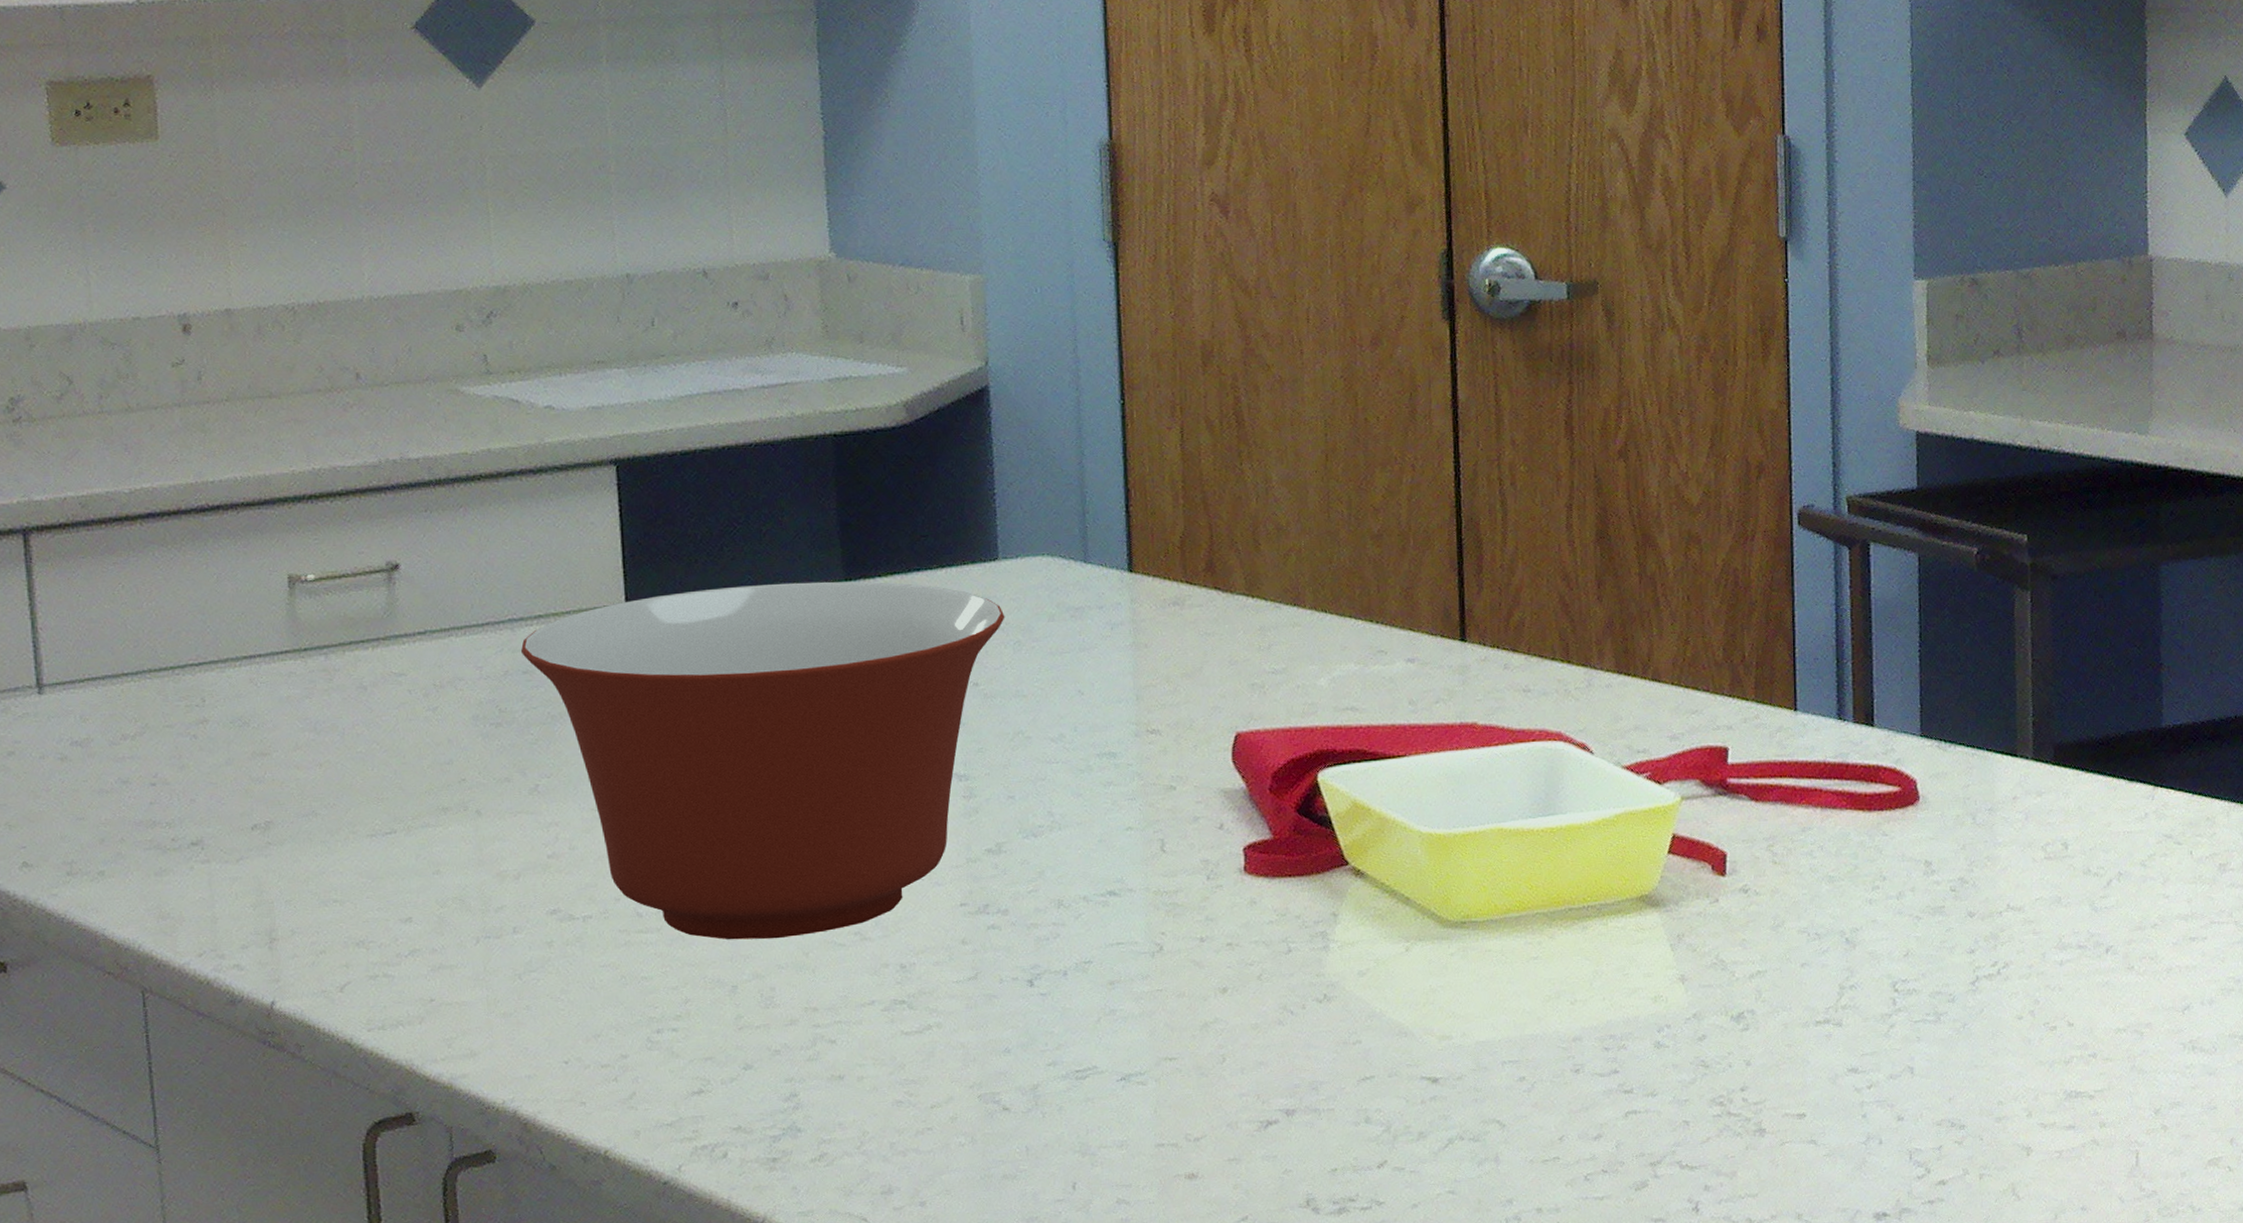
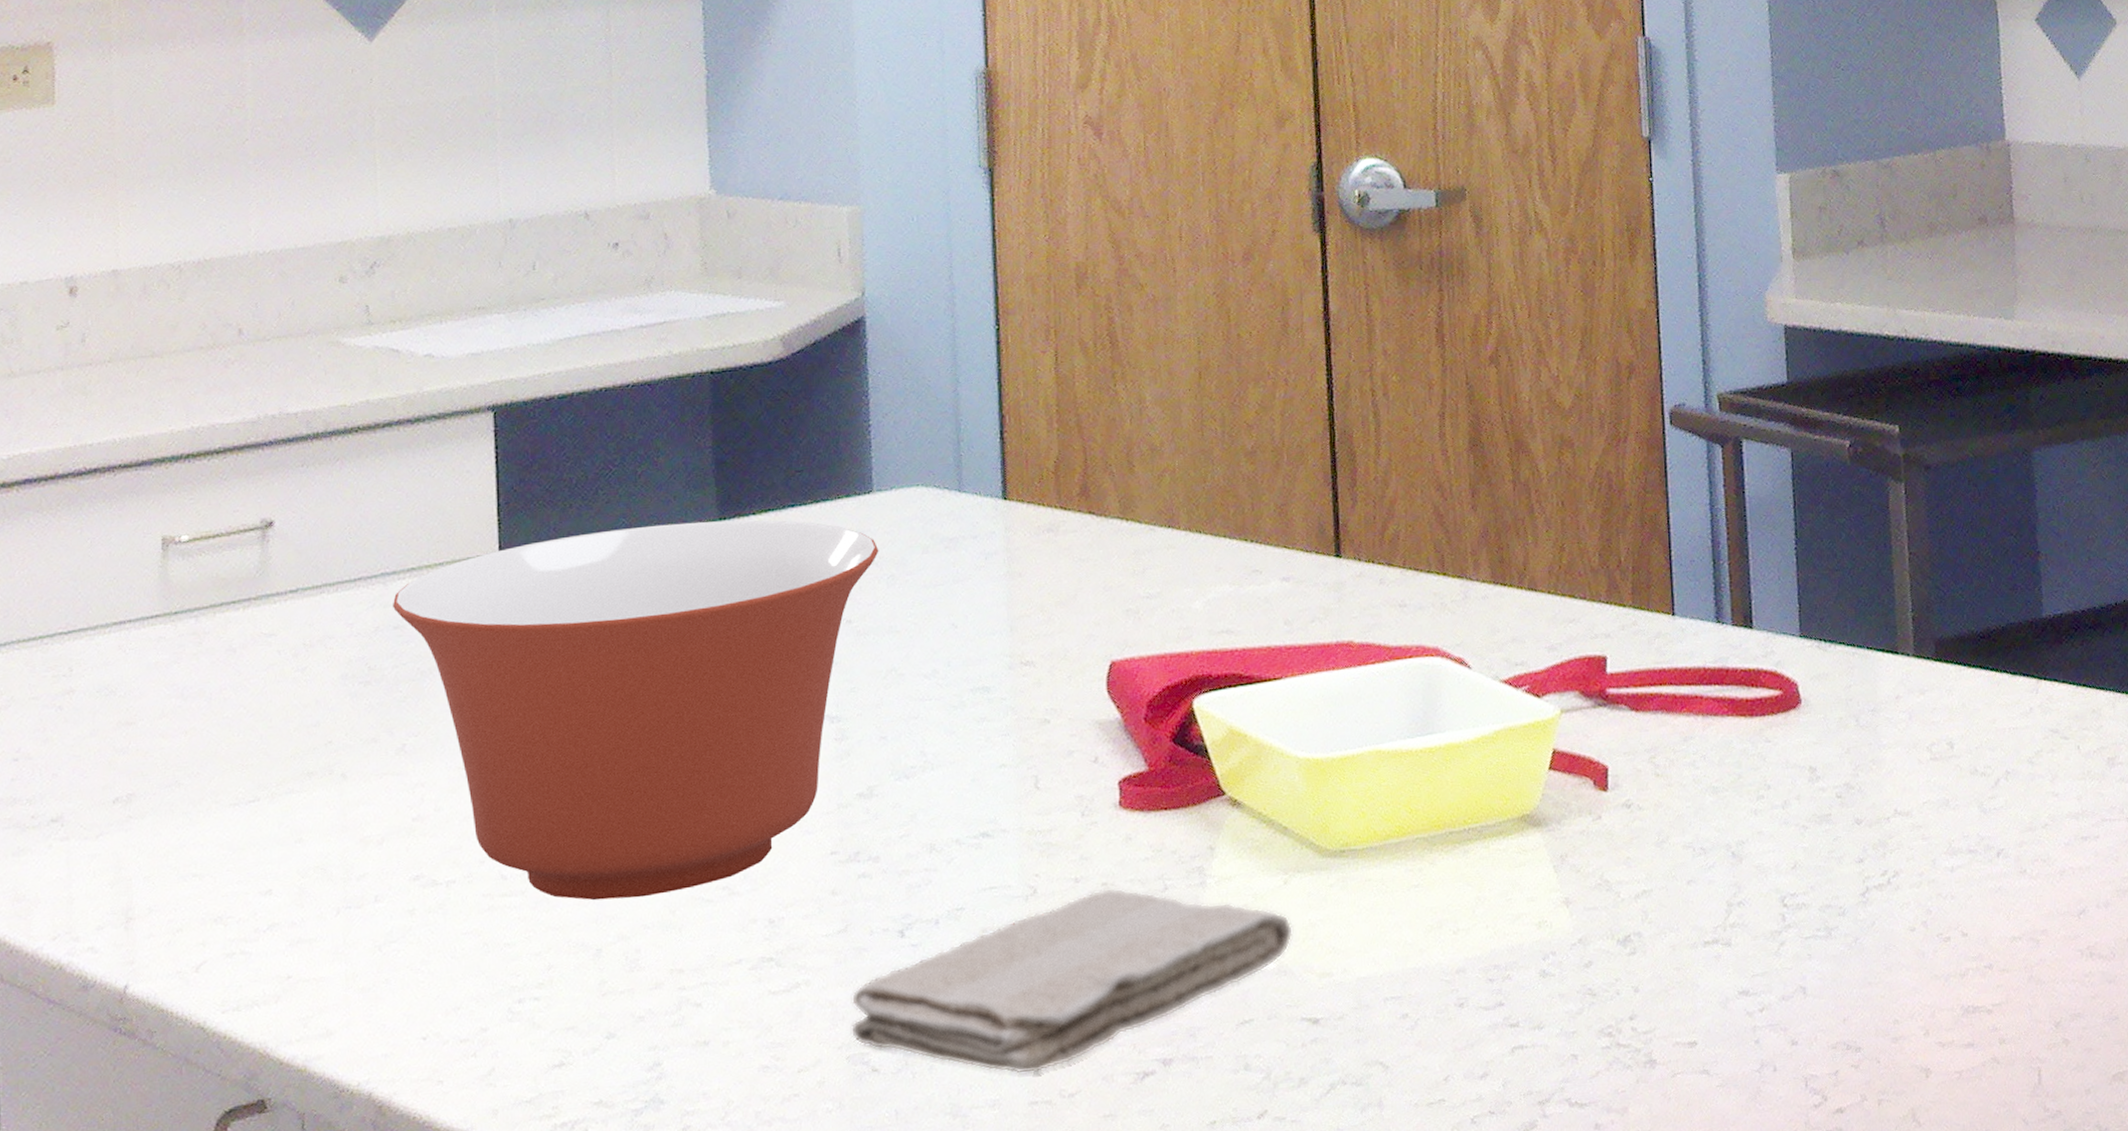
washcloth: none [981,947,1415,1118] -> present [850,887,1294,1075]

